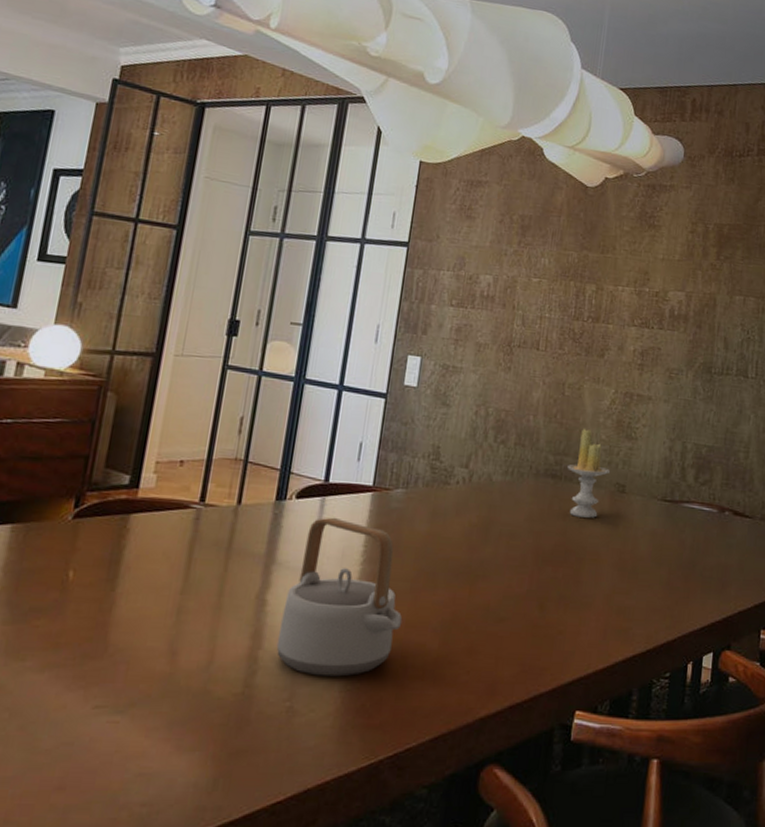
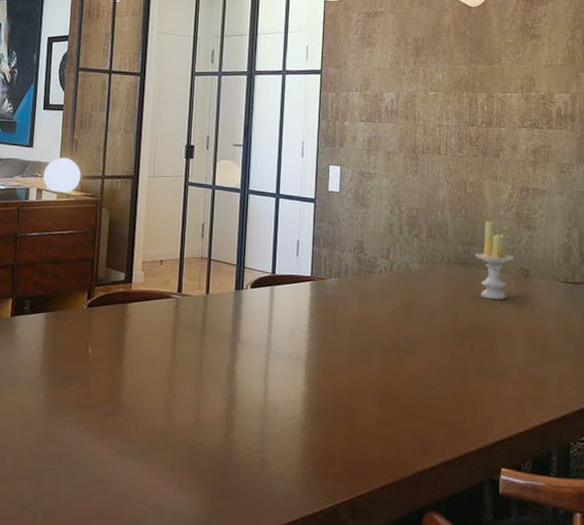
teapot: present [276,517,403,677] -> none [247,303,345,434]

